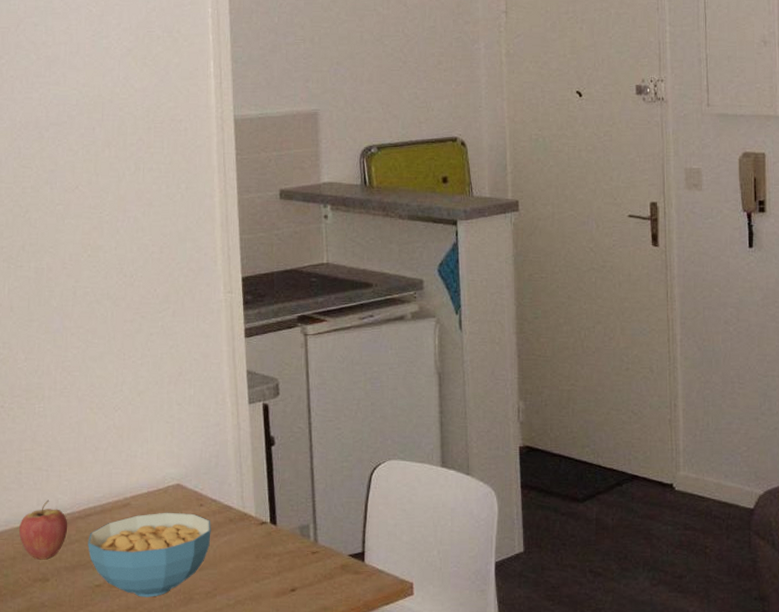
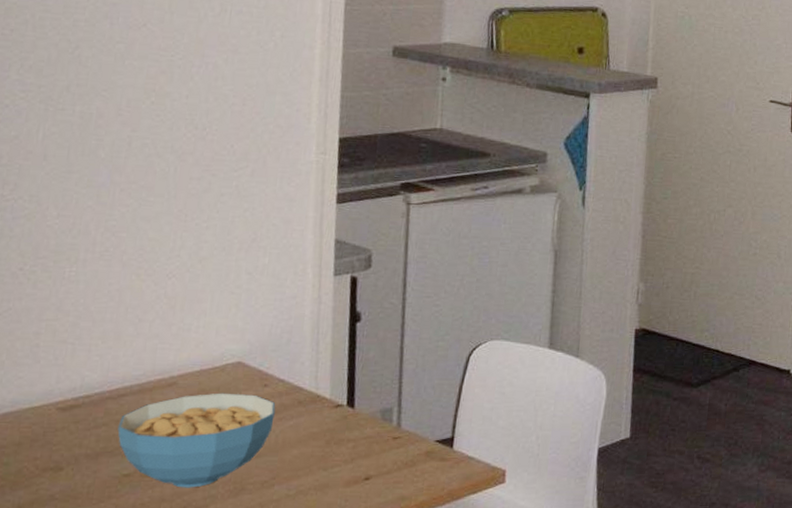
fruit: present [18,500,68,560] -> none [28,377,95,446]

